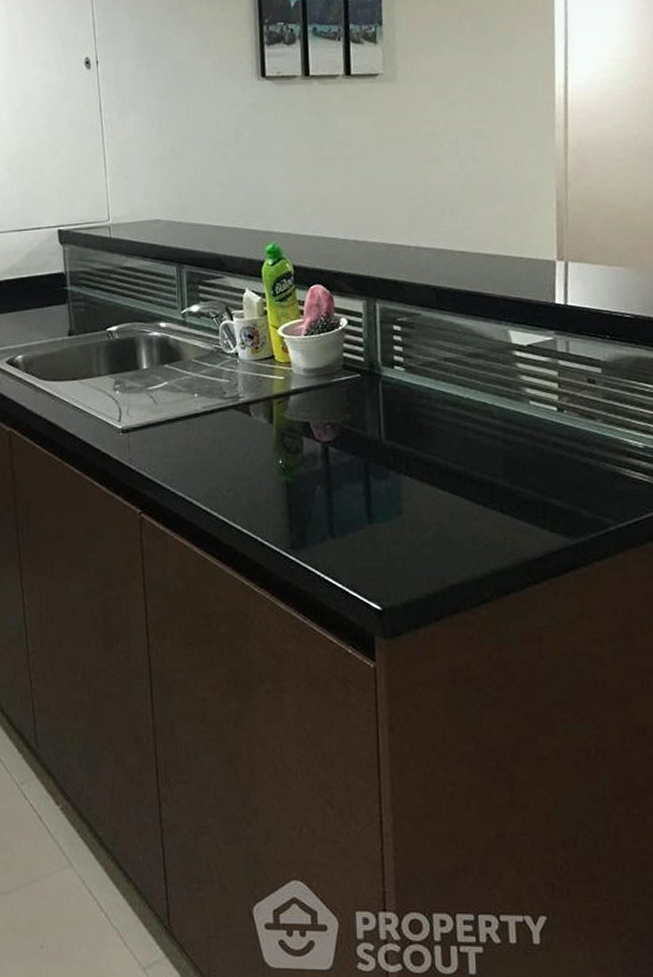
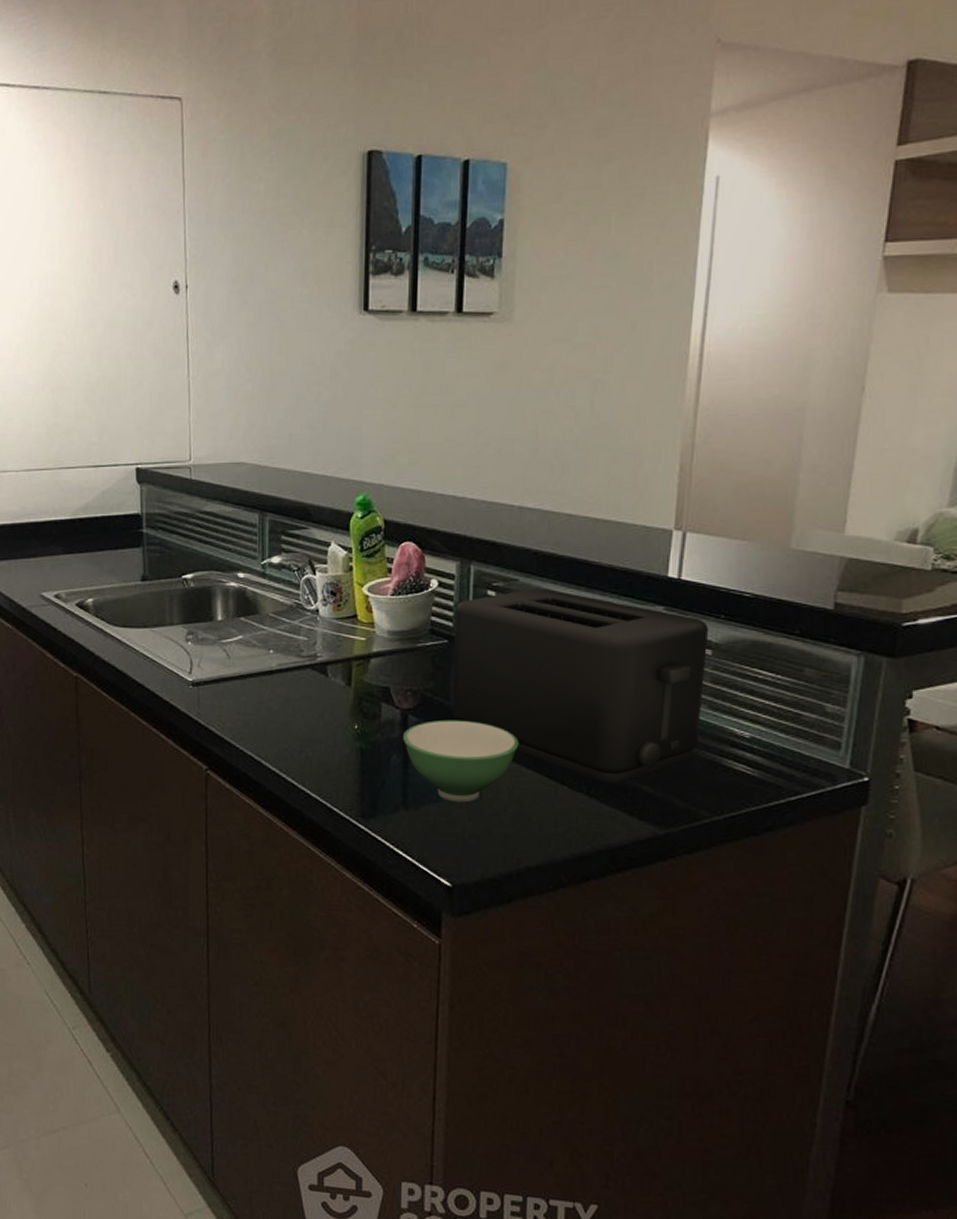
bowl: none [324,448,434,528] -> present [402,719,519,803]
toaster: none [365,321,598,500] -> present [452,589,709,784]

